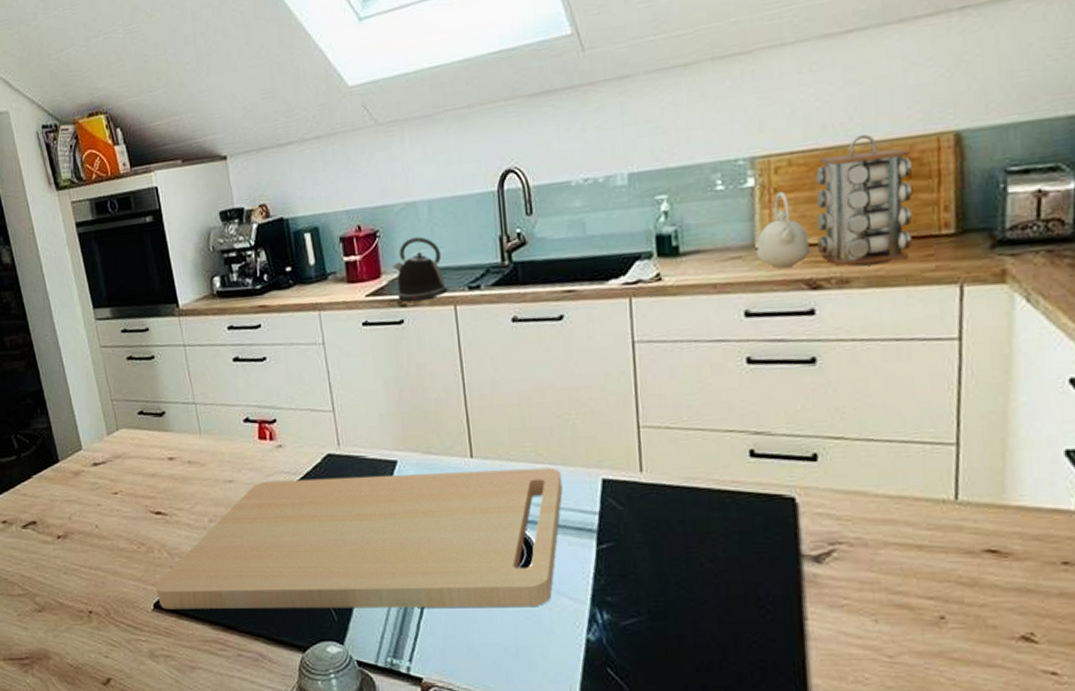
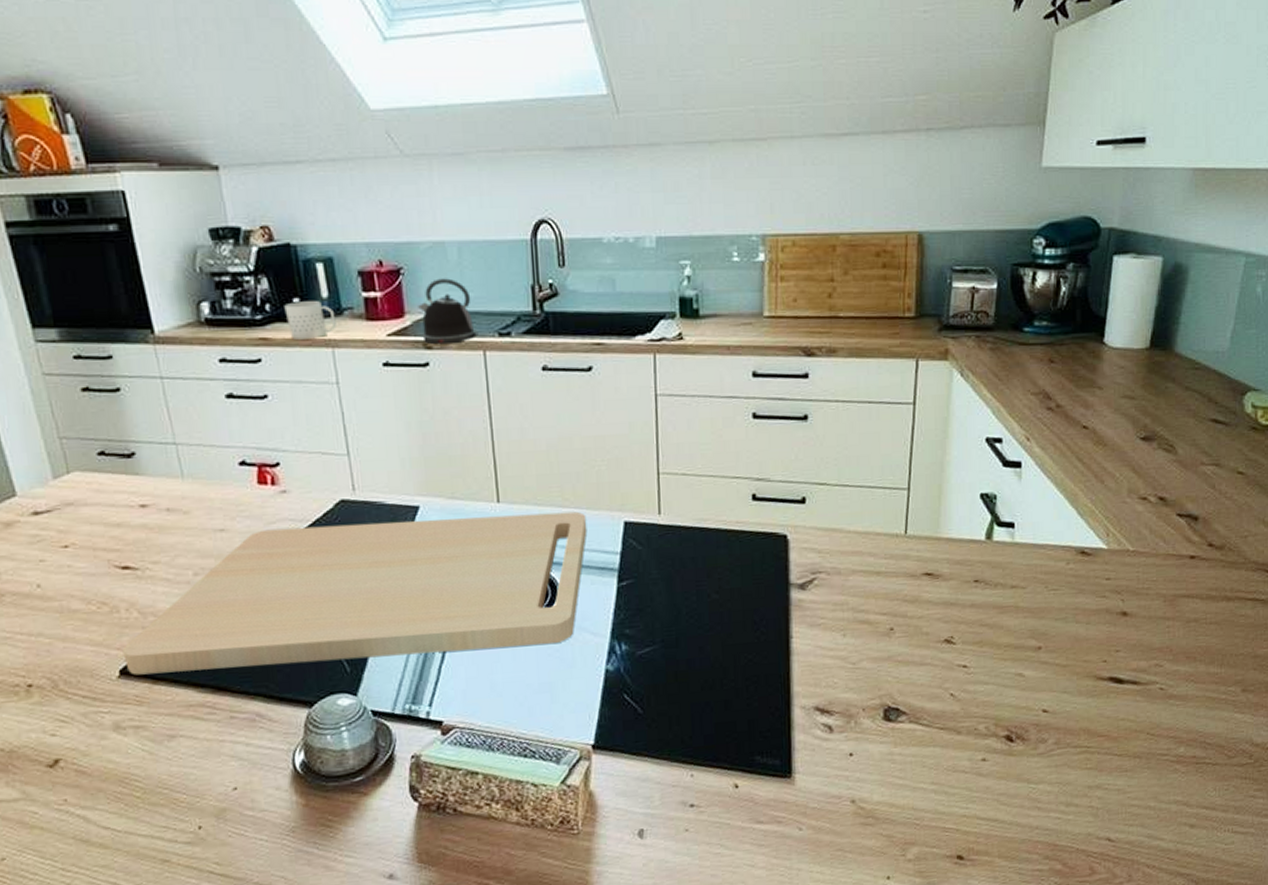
mug: none [279,268,322,306] -> present [284,301,337,341]
teapot: present [756,191,810,268] -> none [763,268,806,336]
spice rack: present [815,134,913,267] -> none [812,226,887,339]

